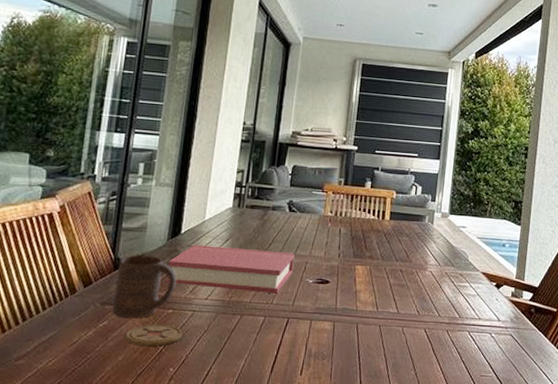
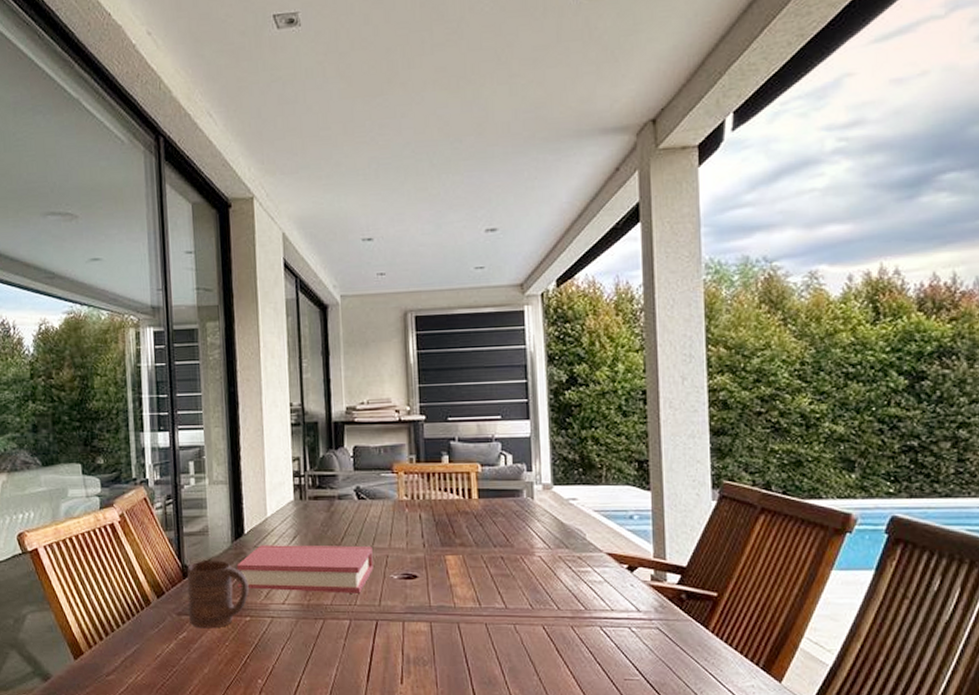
coaster: present [125,324,182,346] -> none [207,633,265,657]

